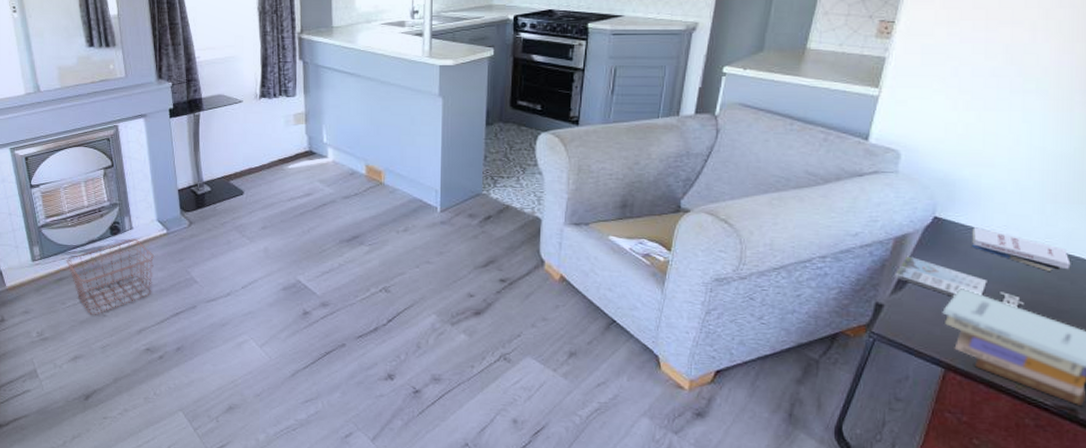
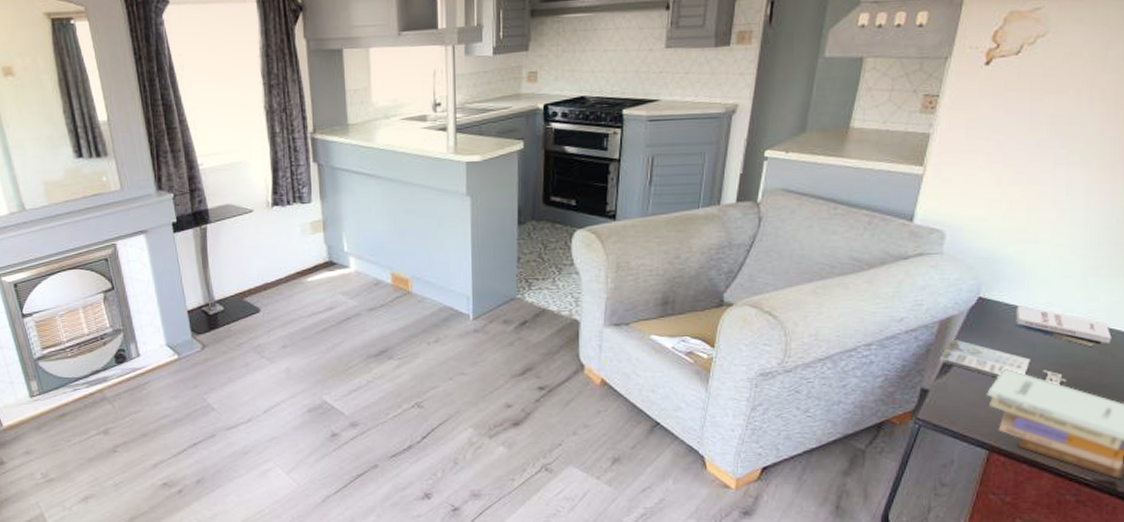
basket: present [66,238,155,315] -> none [69,366,166,451]

